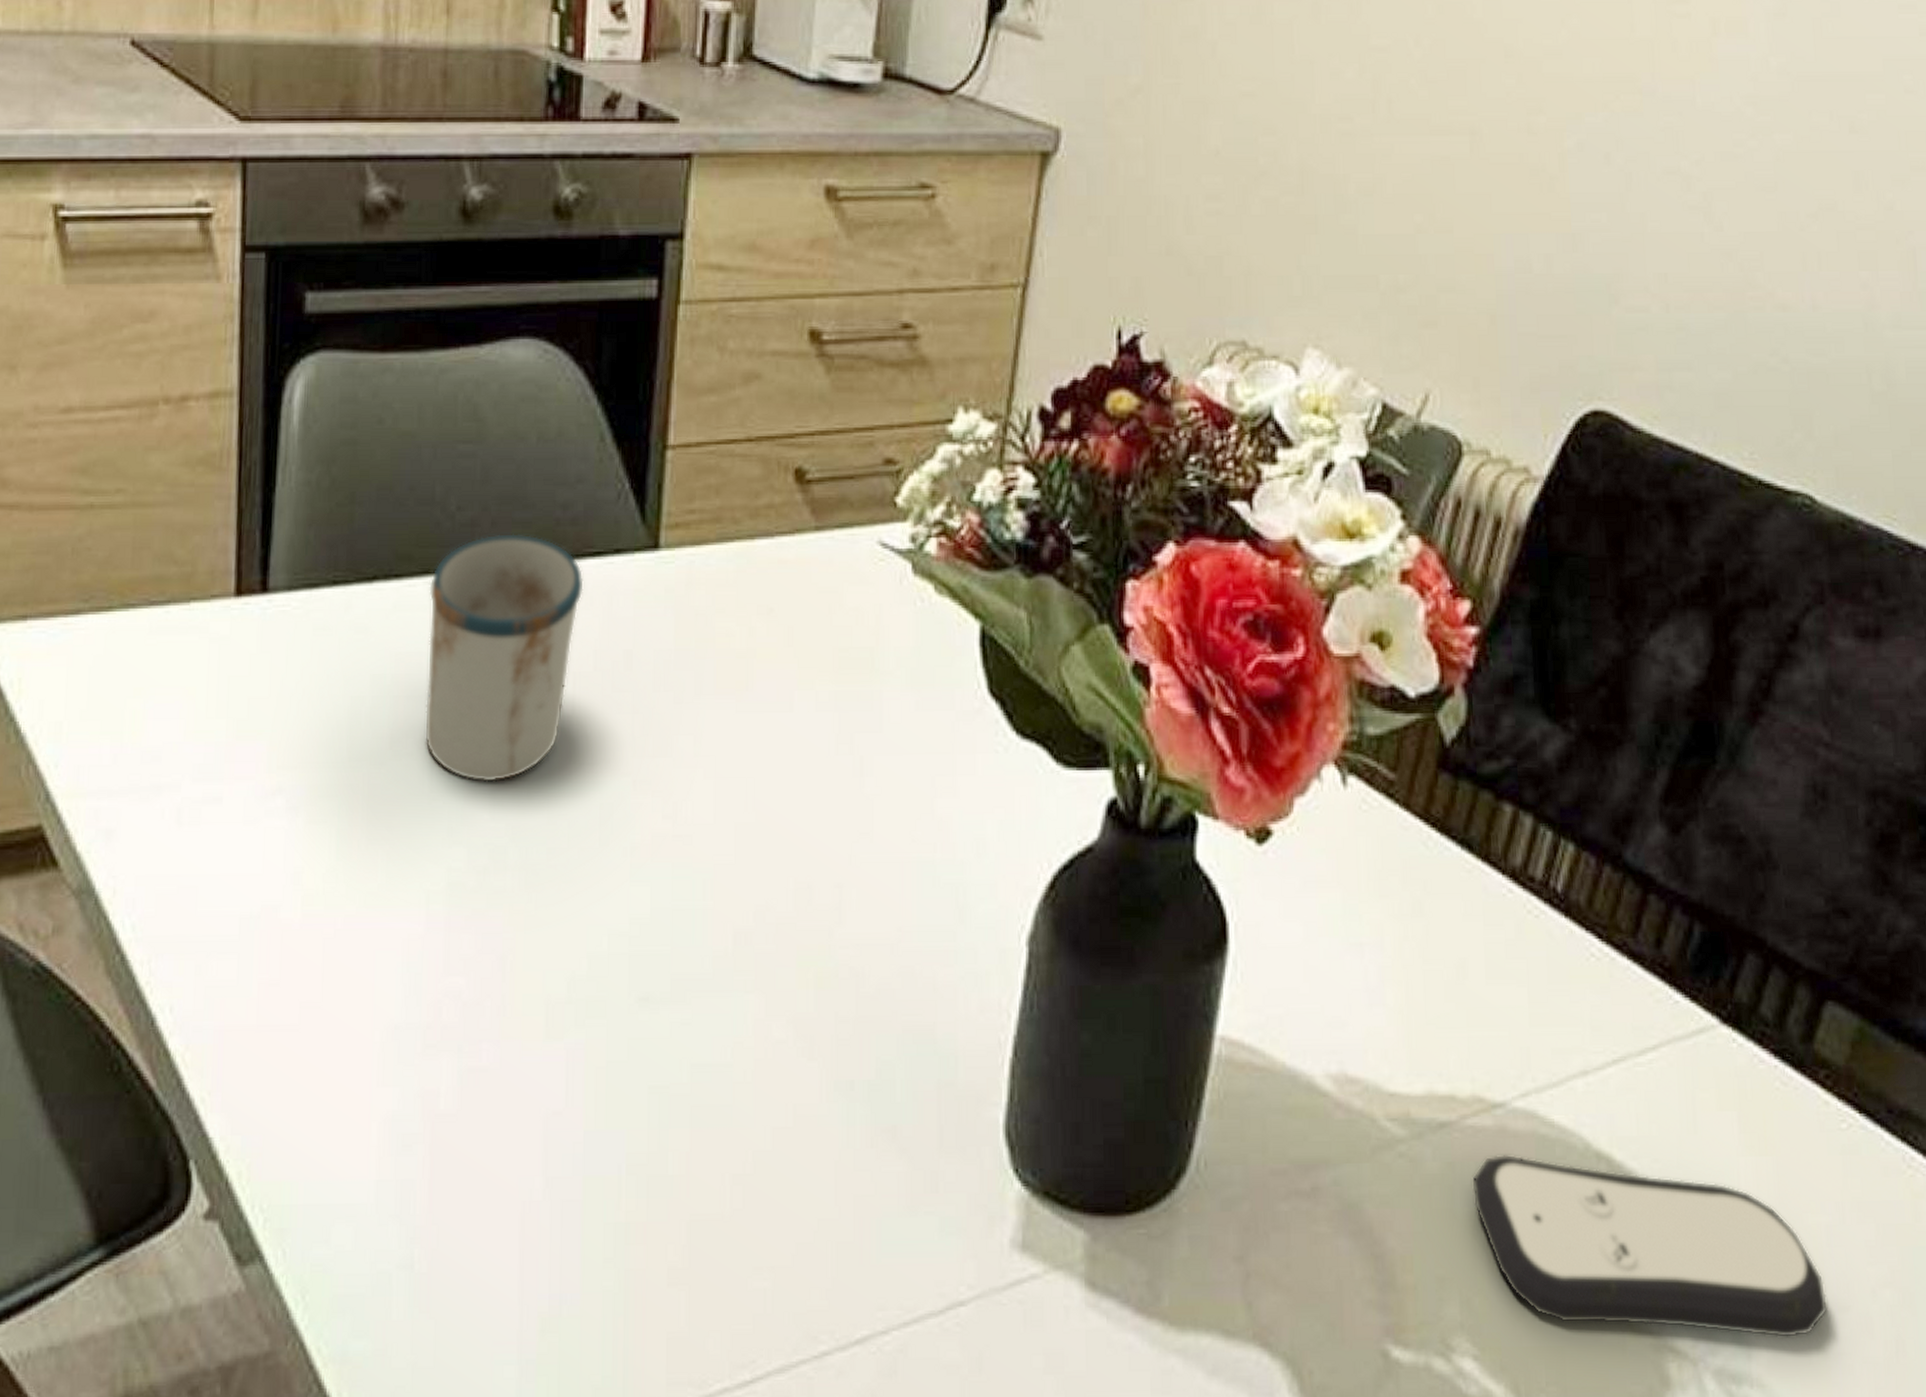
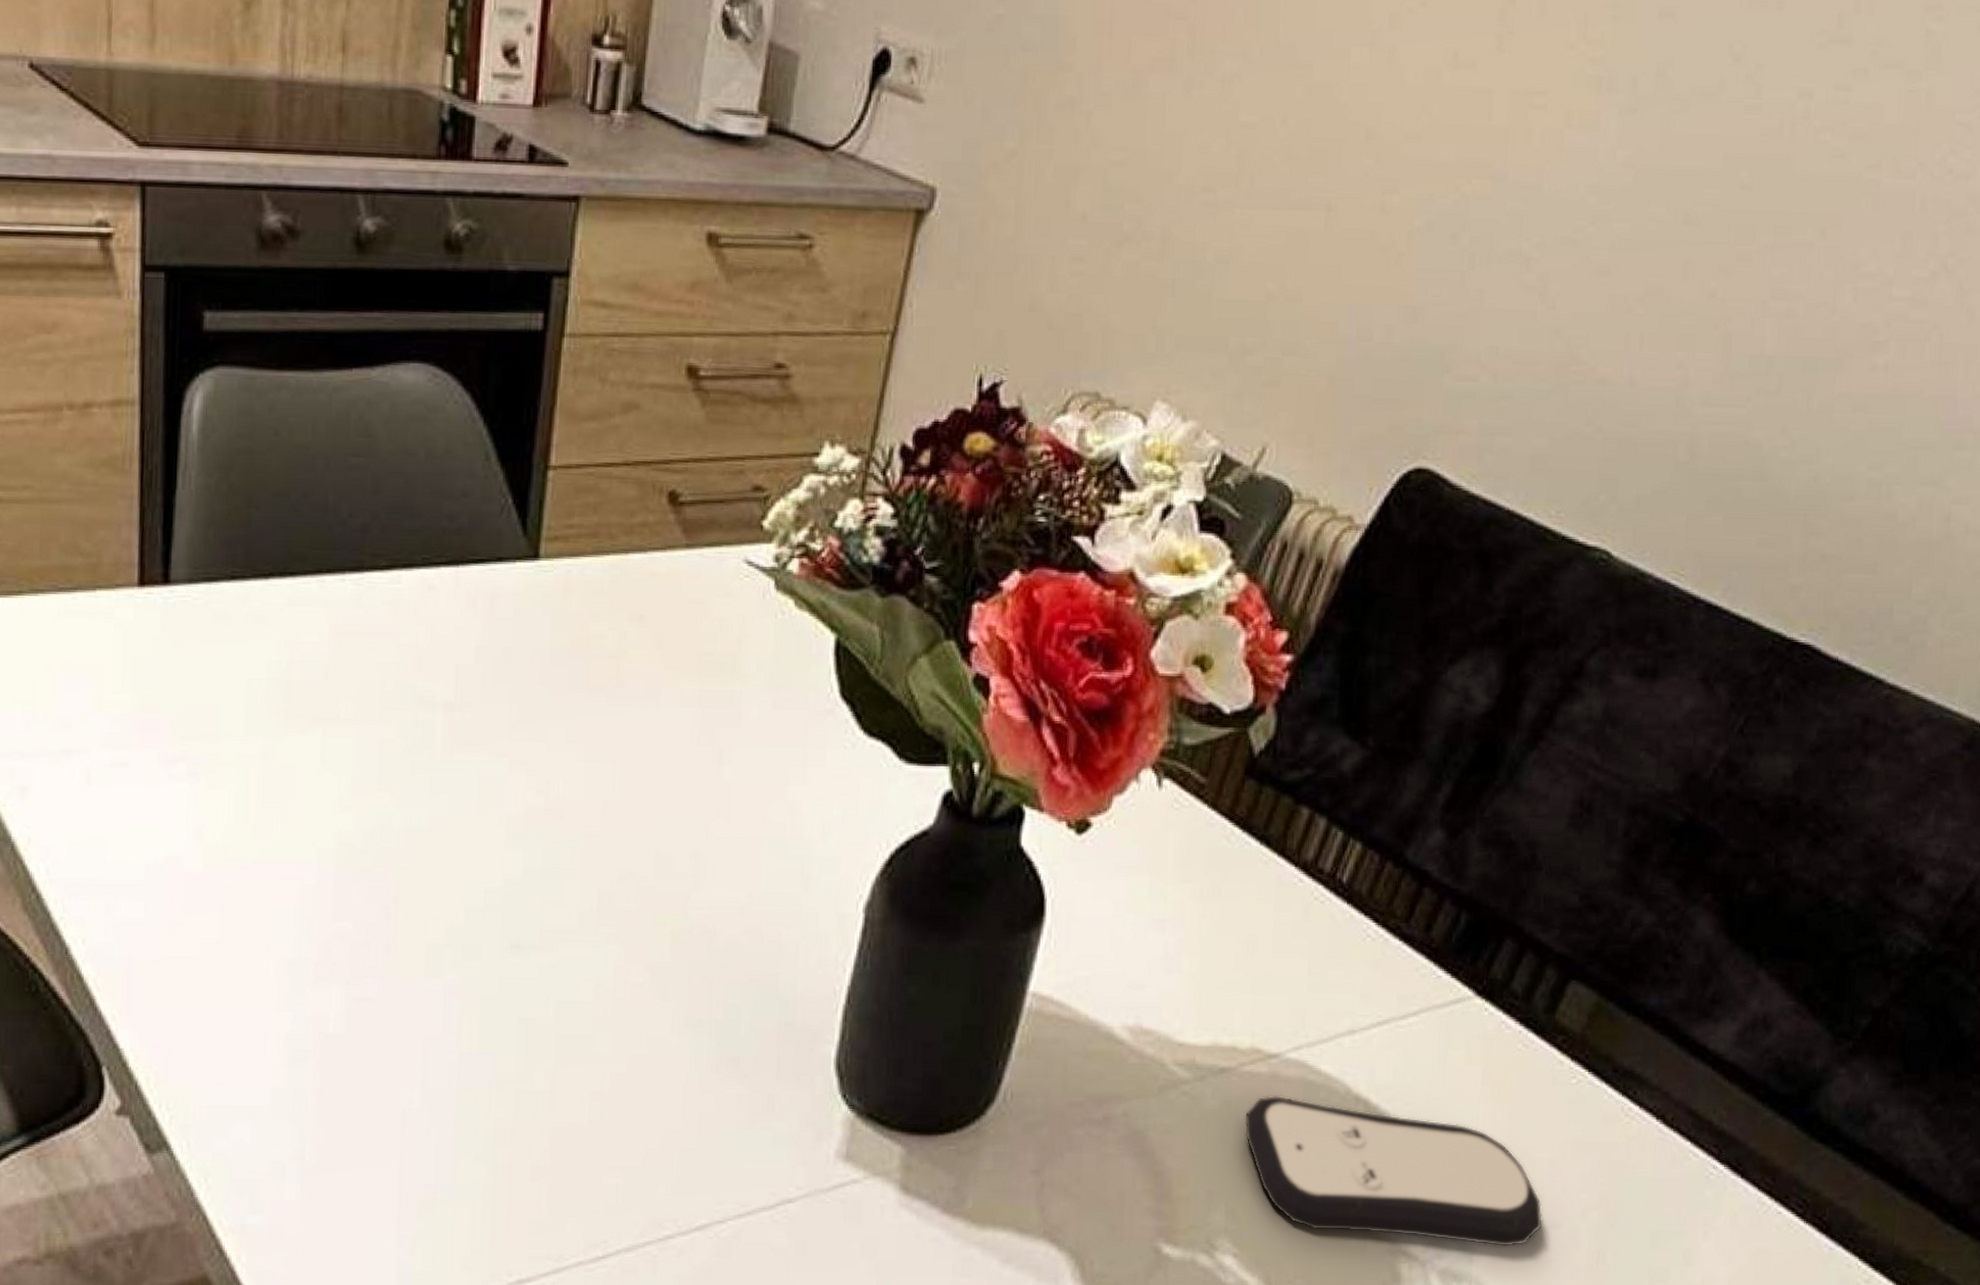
mug: present [425,534,584,782] -> none [317,539,468,758]

